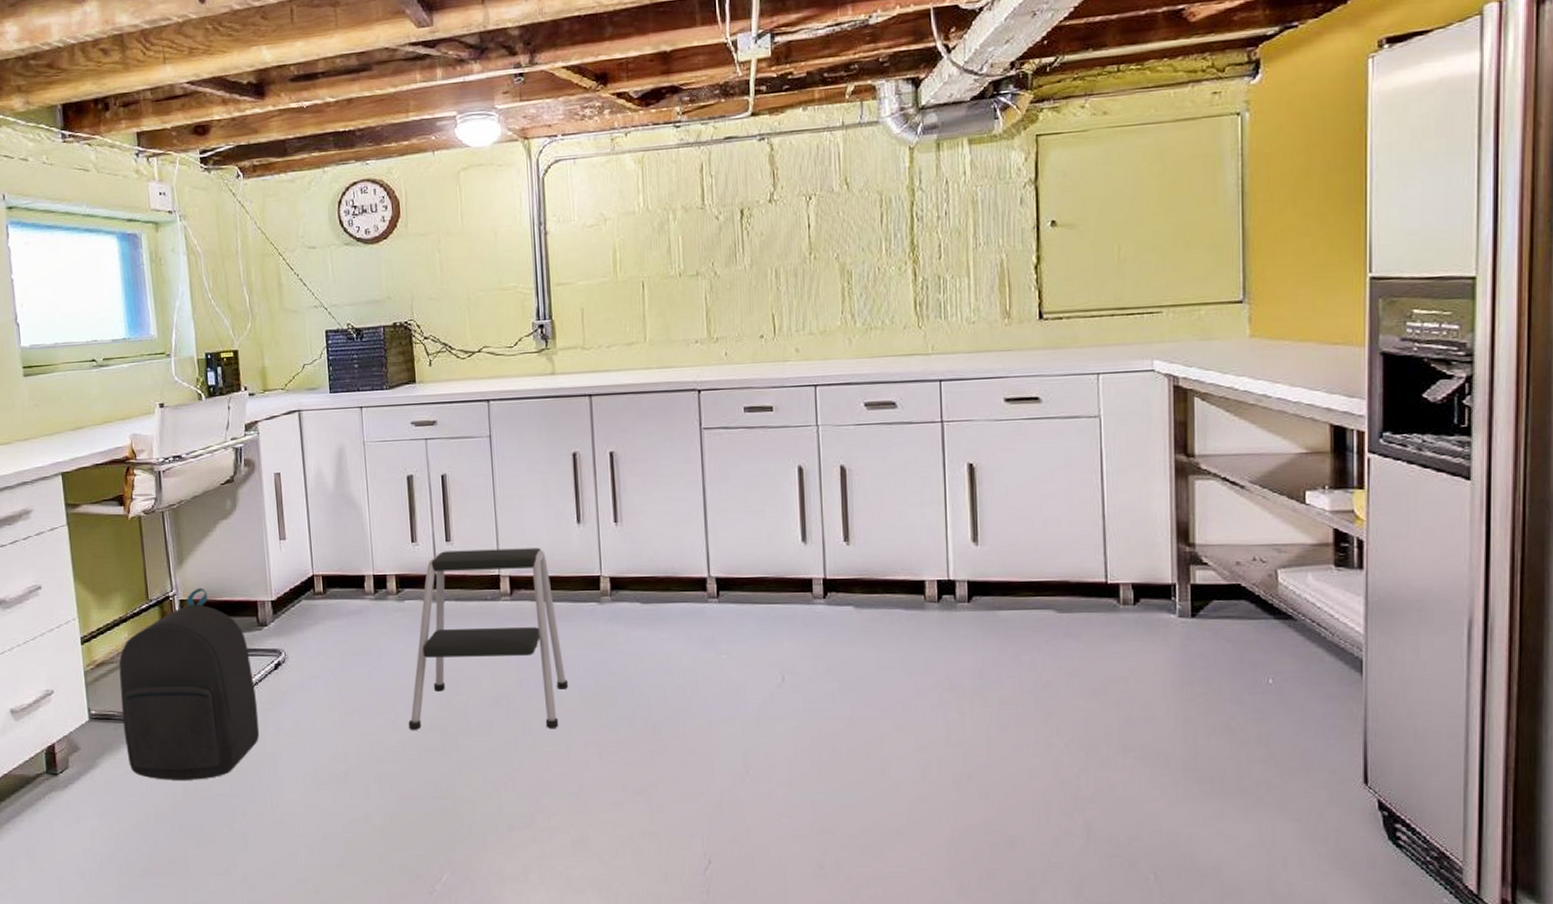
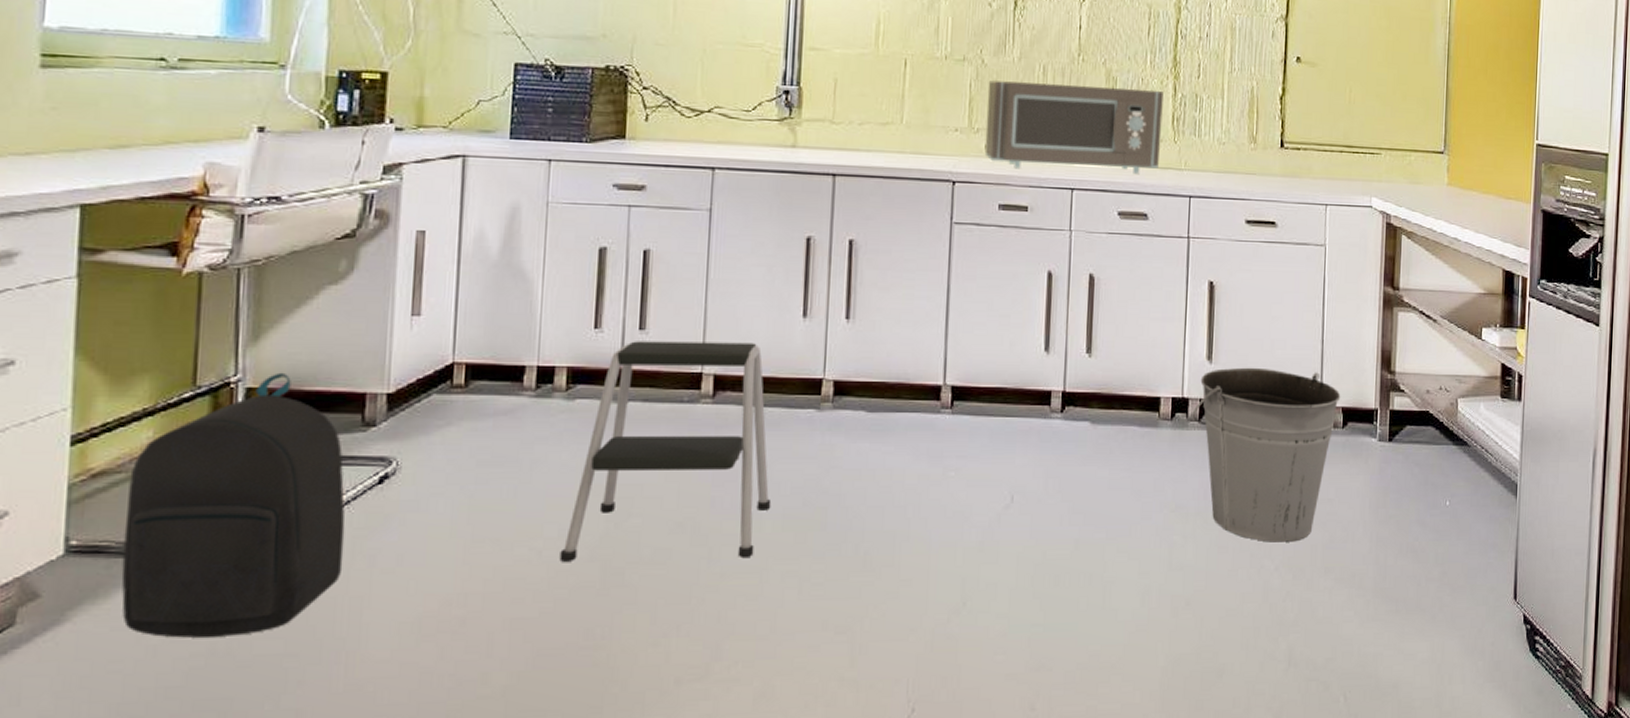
microwave: none [722,277,904,372] -> present [984,80,1163,175]
bucket: none [960,547,1130,720] -> present [1192,367,1341,543]

